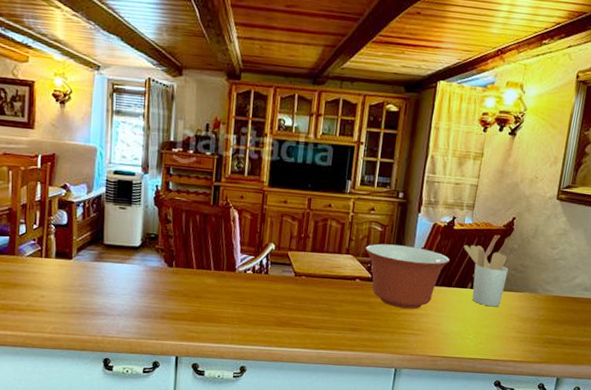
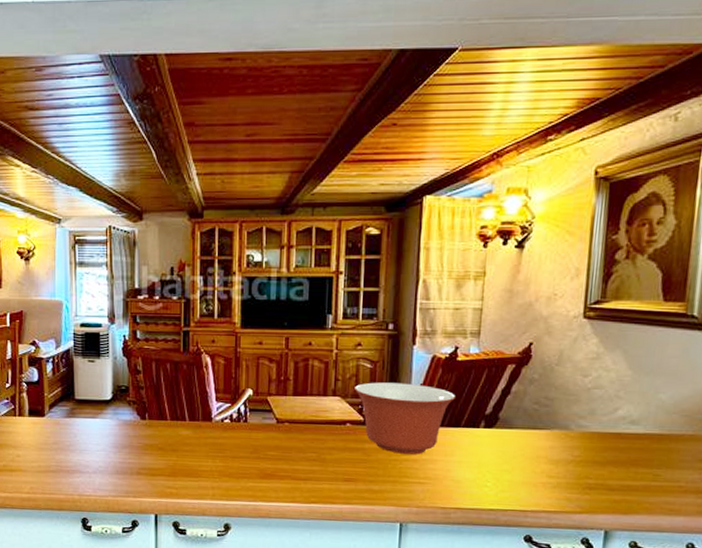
utensil holder: present [463,244,509,307] -> none [471,377,530,448]

